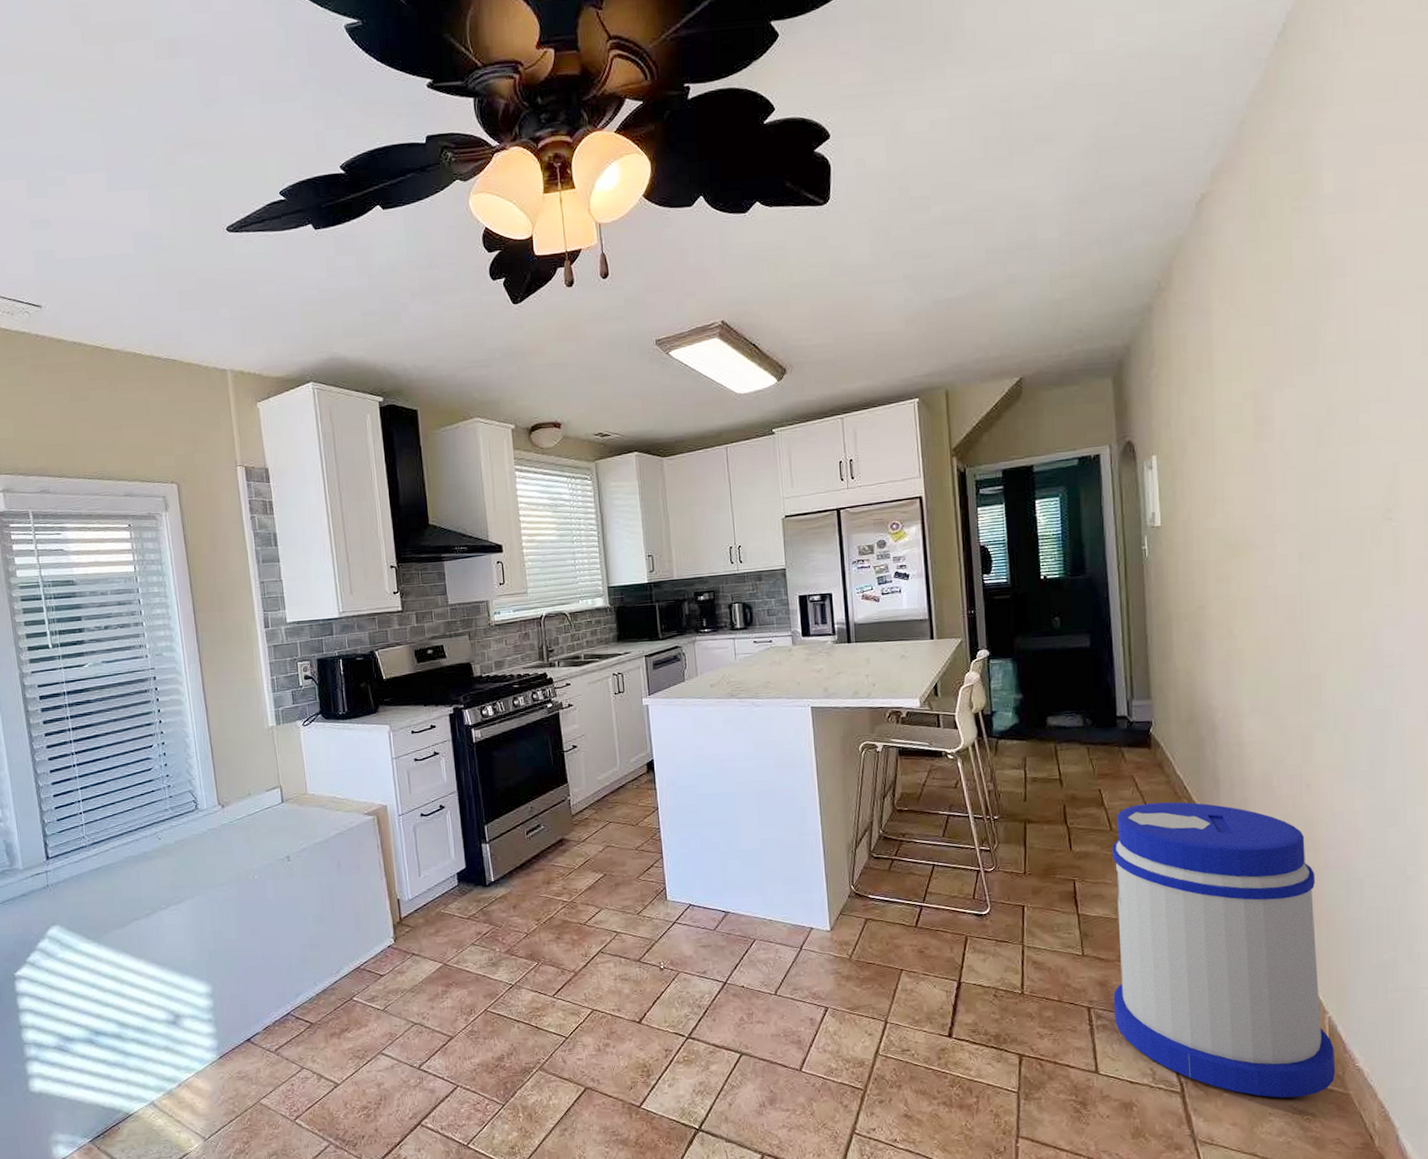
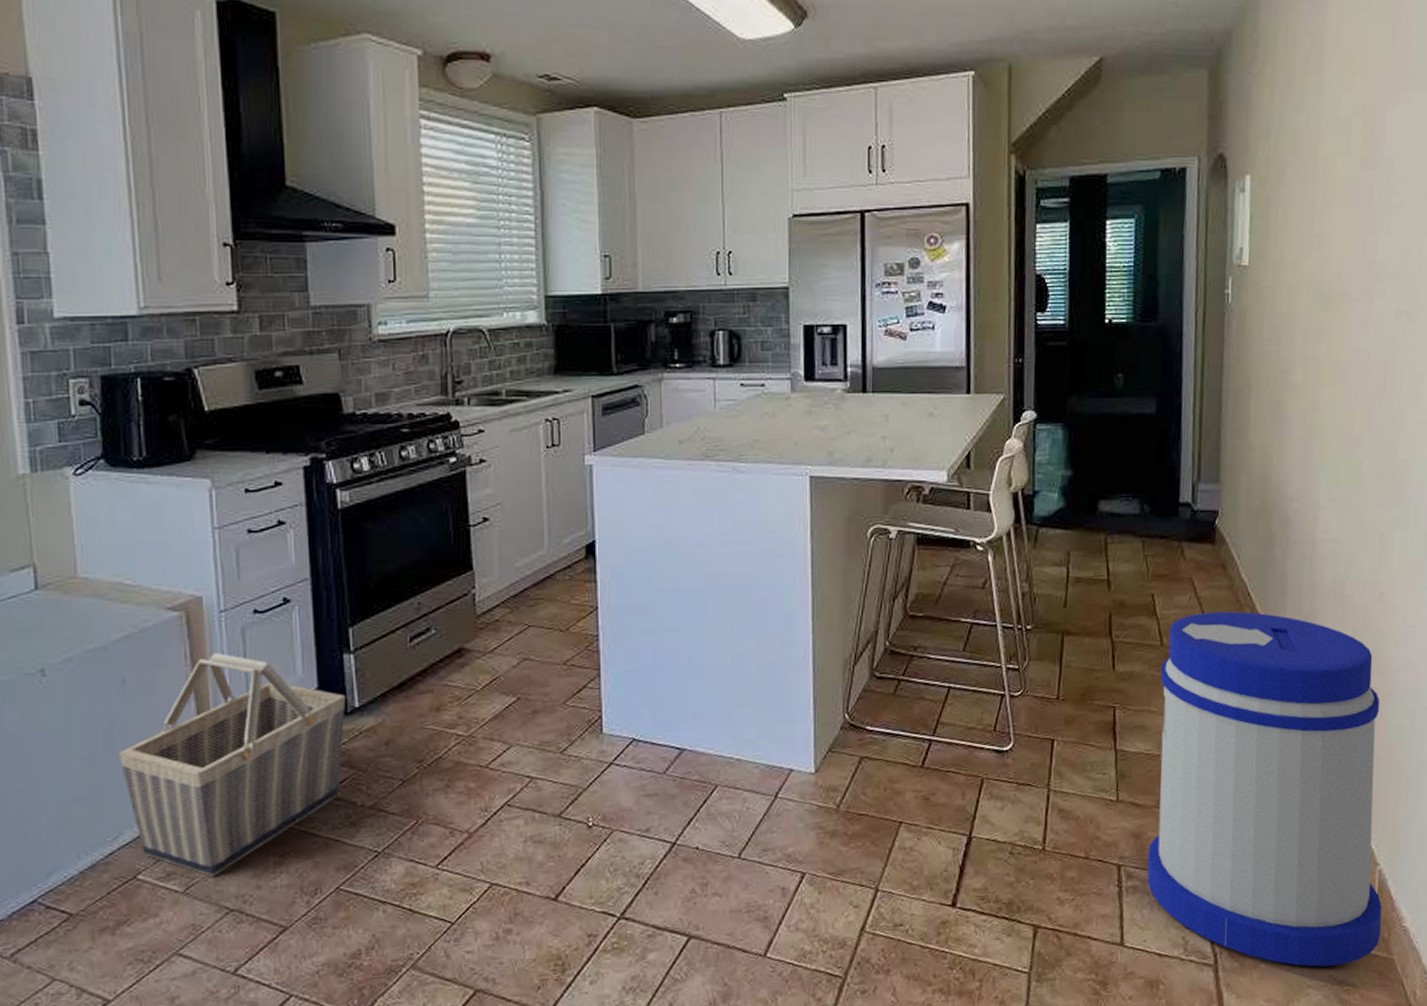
basket: none [337,844,485,999] -> present [118,653,345,876]

